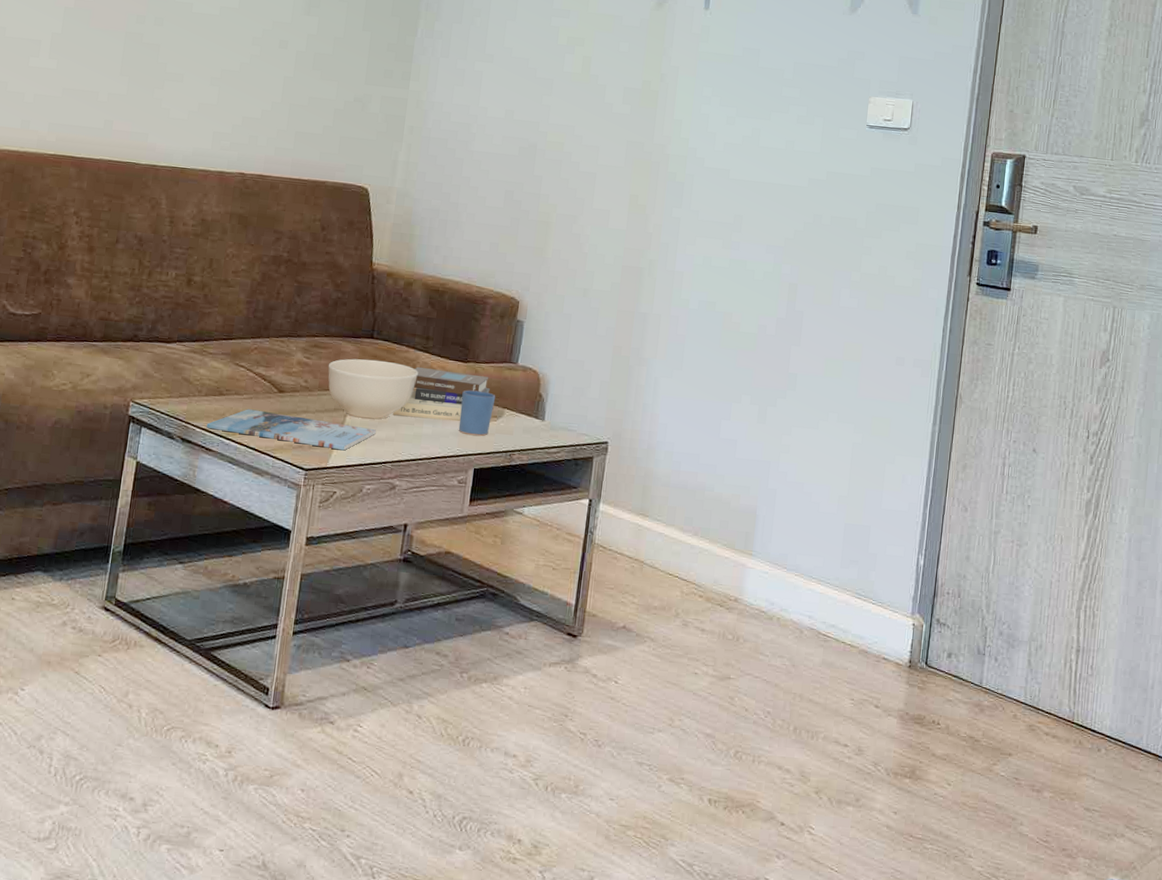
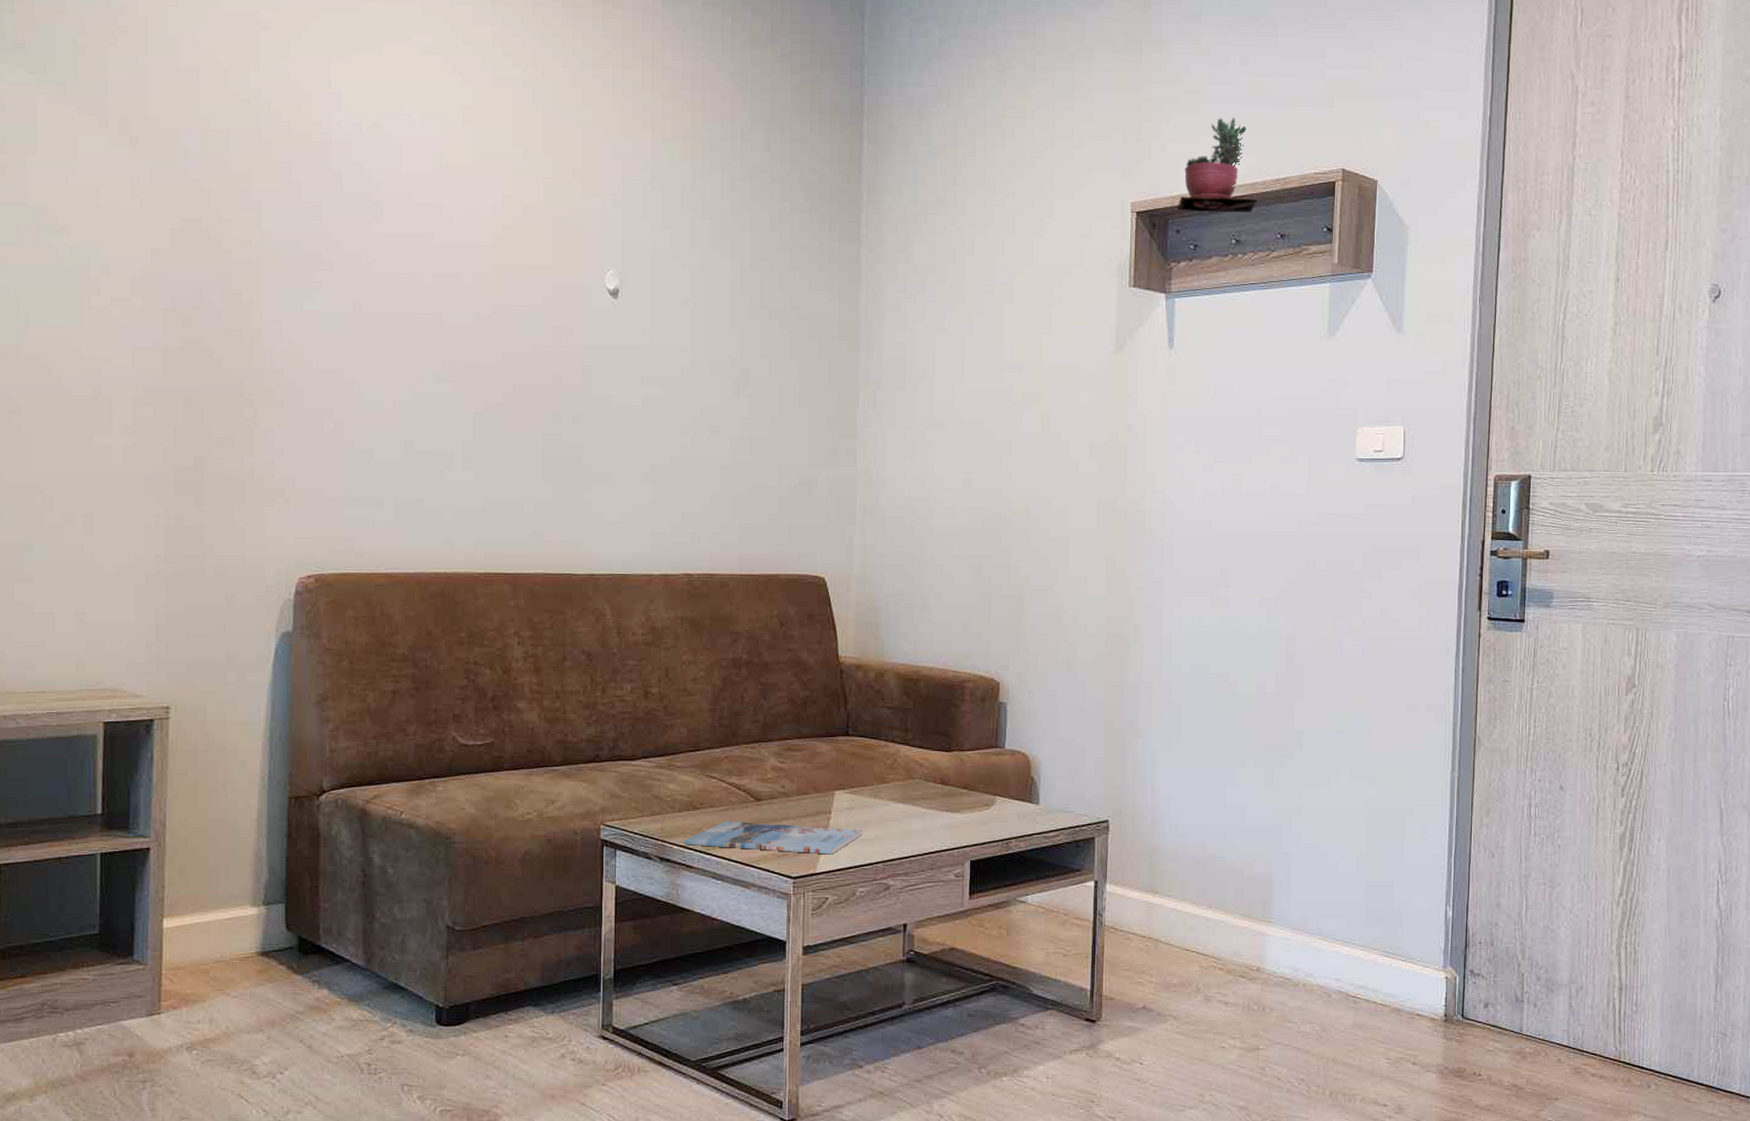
bowl: present [328,358,418,420] -> none [804,757,900,819]
books: present [393,366,490,422] -> none [878,760,978,814]
mug: present [458,389,496,437] -> none [949,780,985,827]

